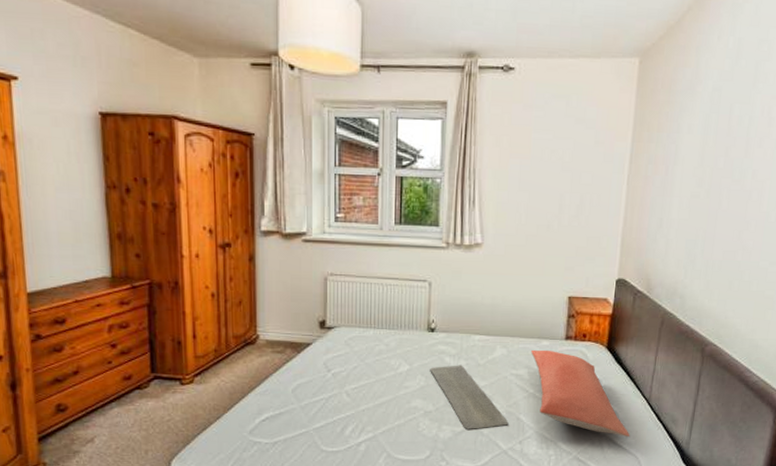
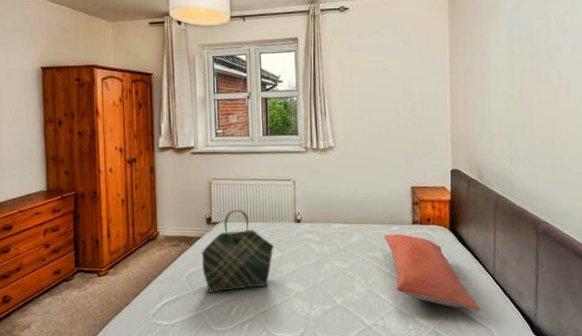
tote bag: none [311,312,401,408] -> present [201,209,274,293]
bath mat: present [430,365,509,429] -> none [299,250,370,308]

